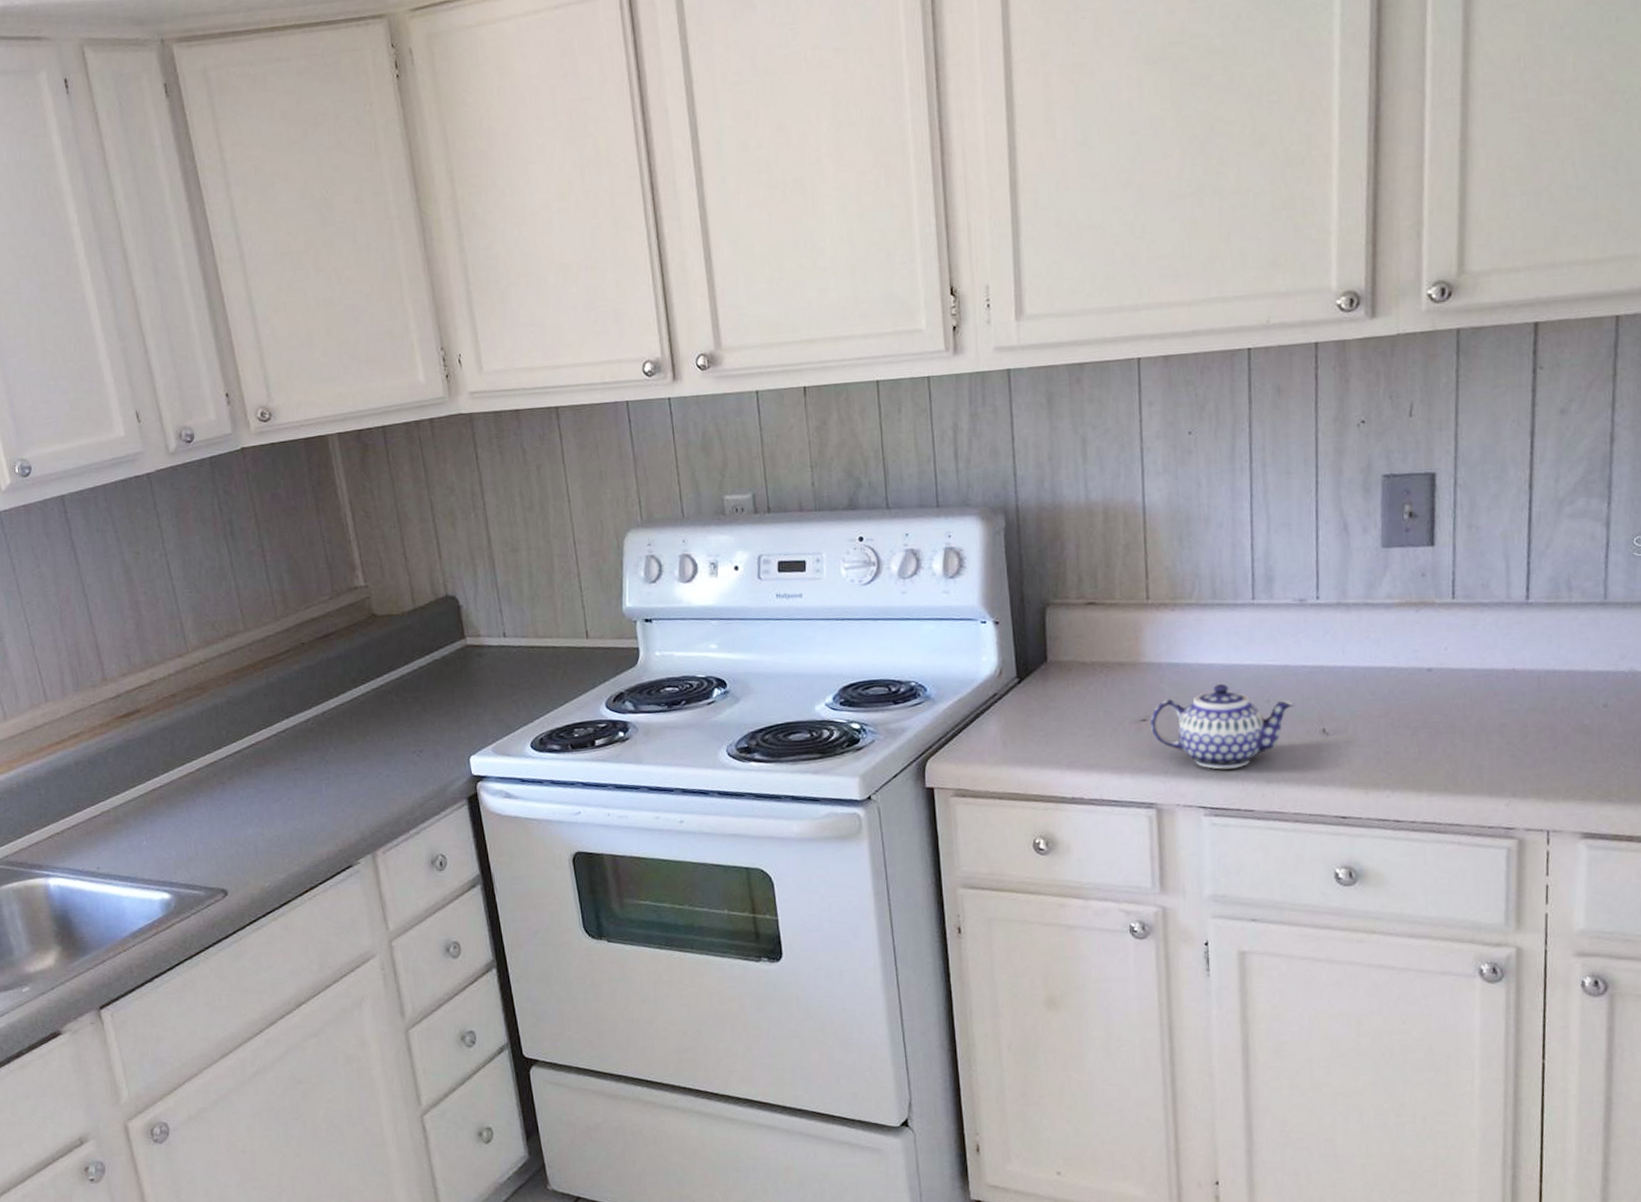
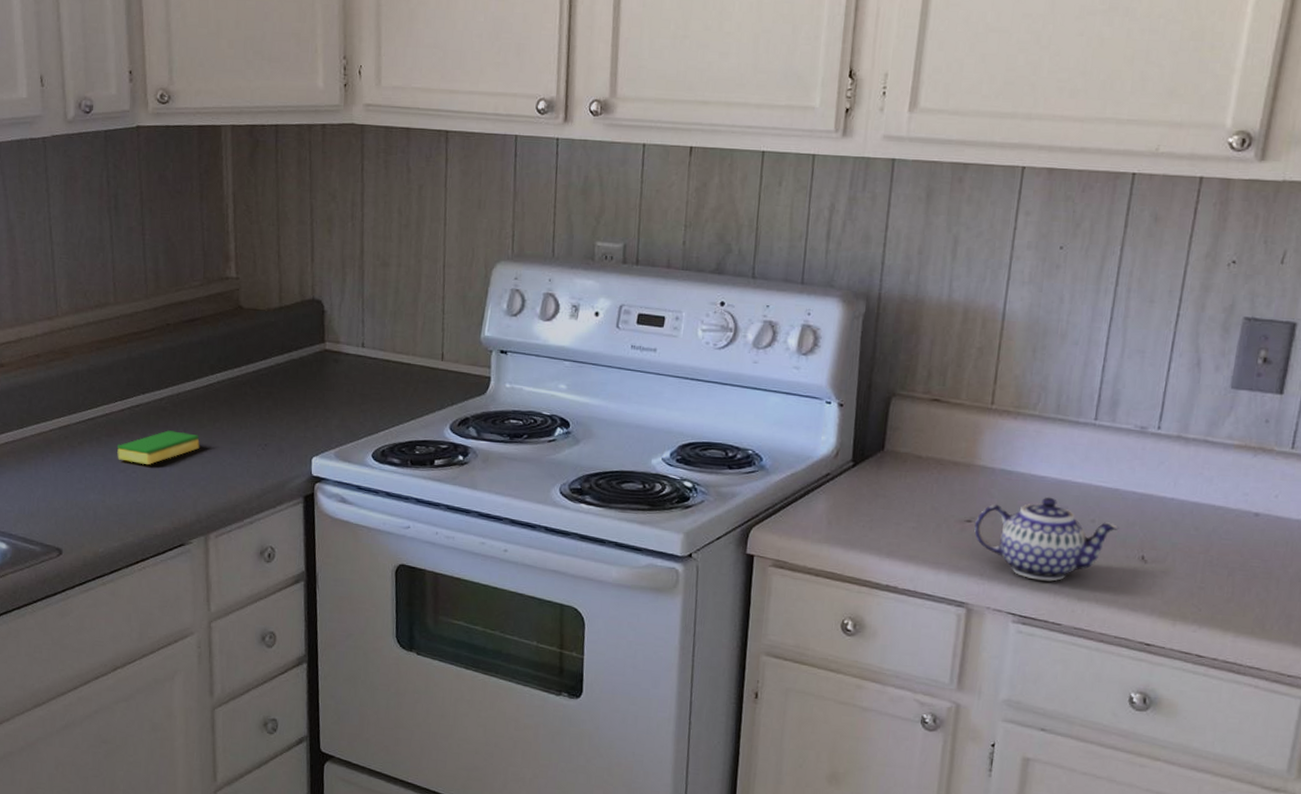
dish sponge: none [269,751,353,790] -> present [117,430,200,465]

